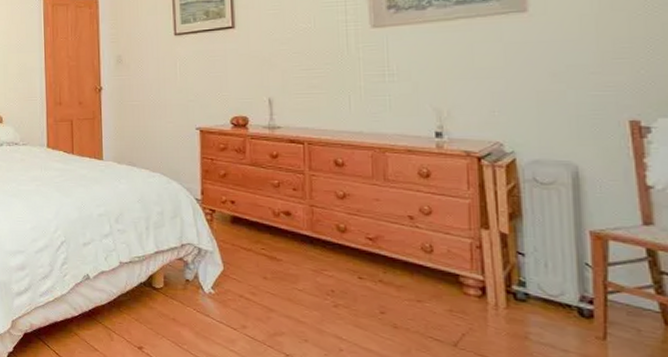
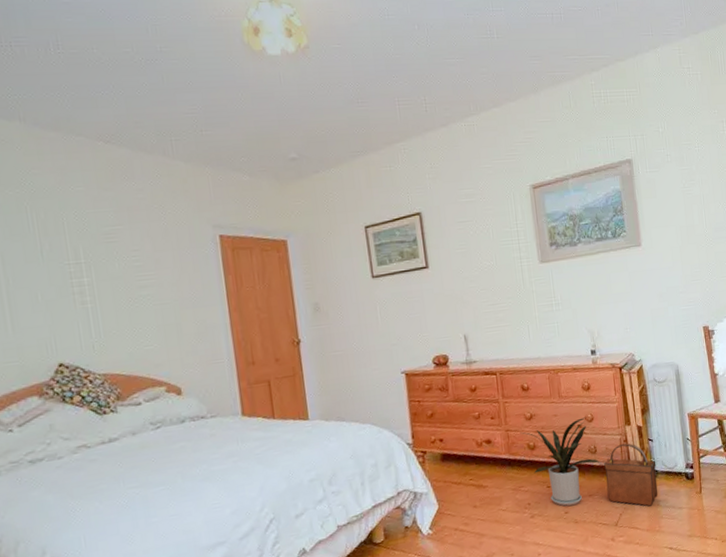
house plant: none [328,208,439,308] -> present [520,417,602,507]
handbag: none [443,249,528,336] -> present [604,442,658,507]

